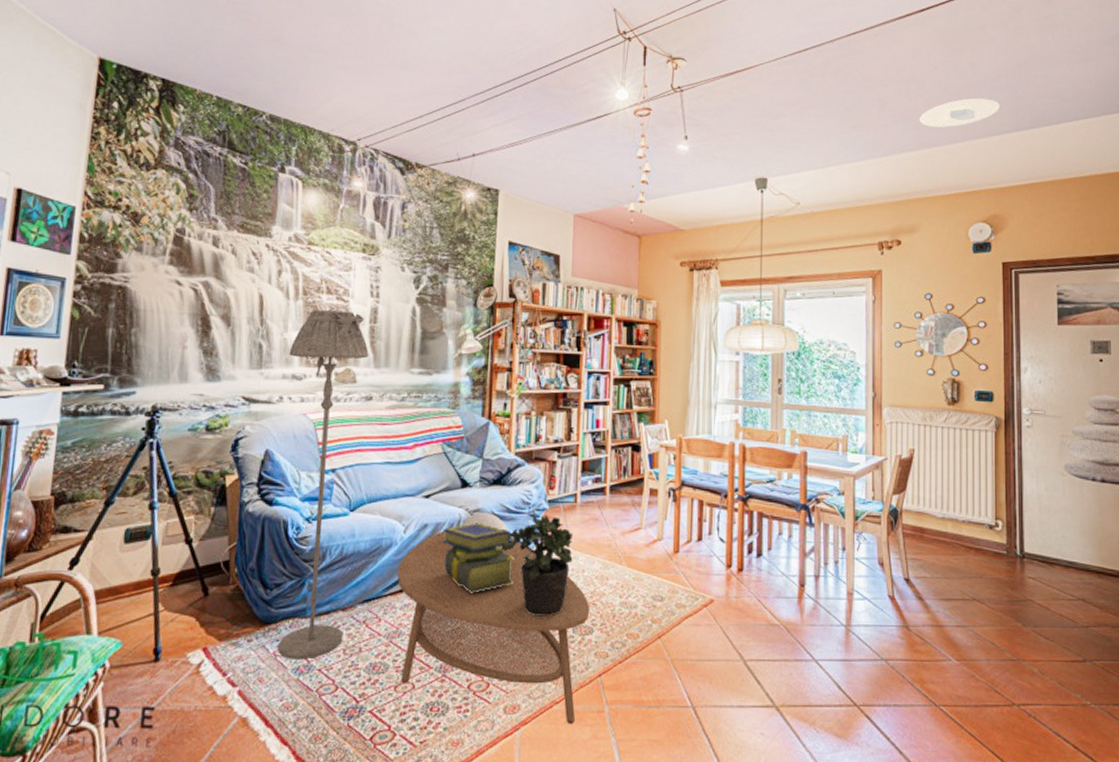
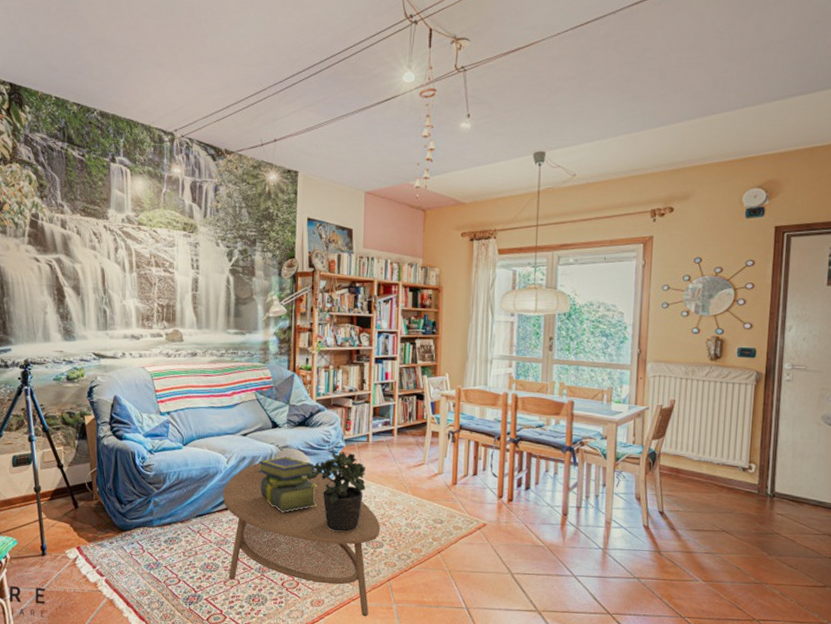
floor lamp: present [277,310,369,660] -> none [128,281,192,559]
recessed light: present [919,97,1000,128] -> none [699,62,785,95]

